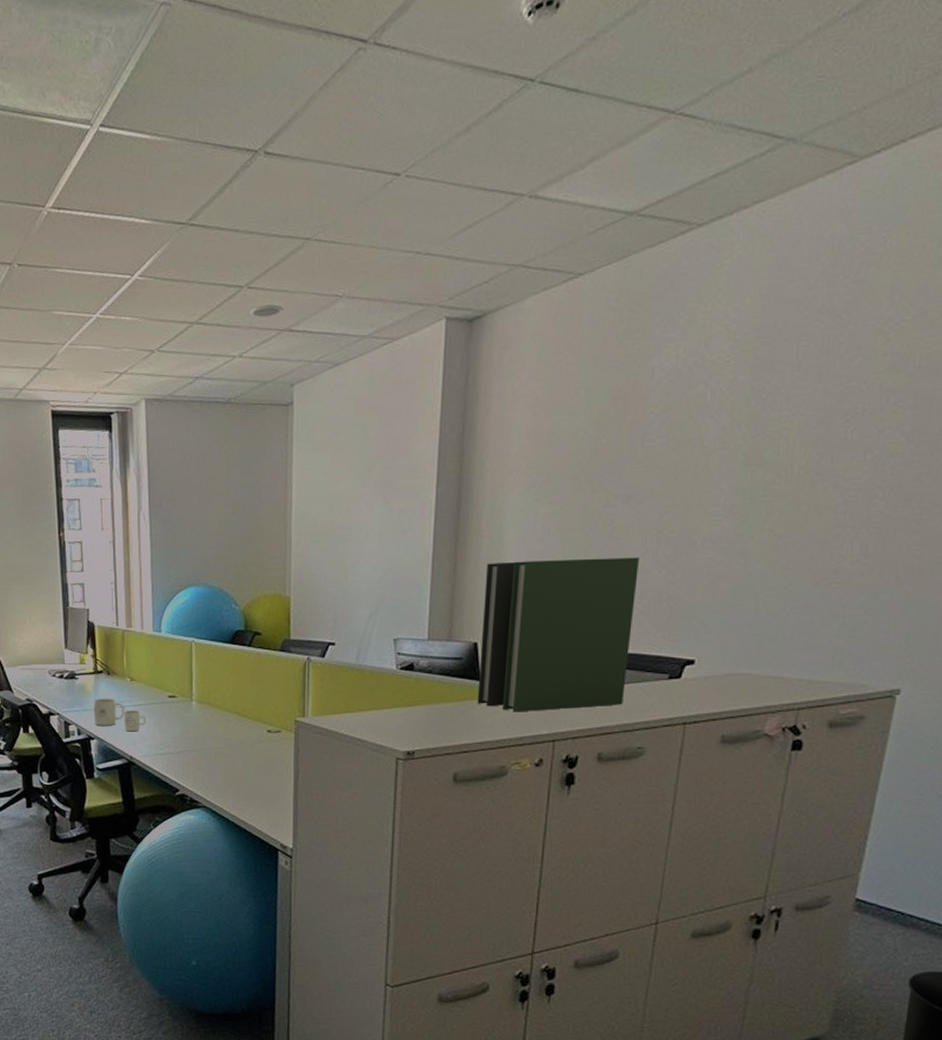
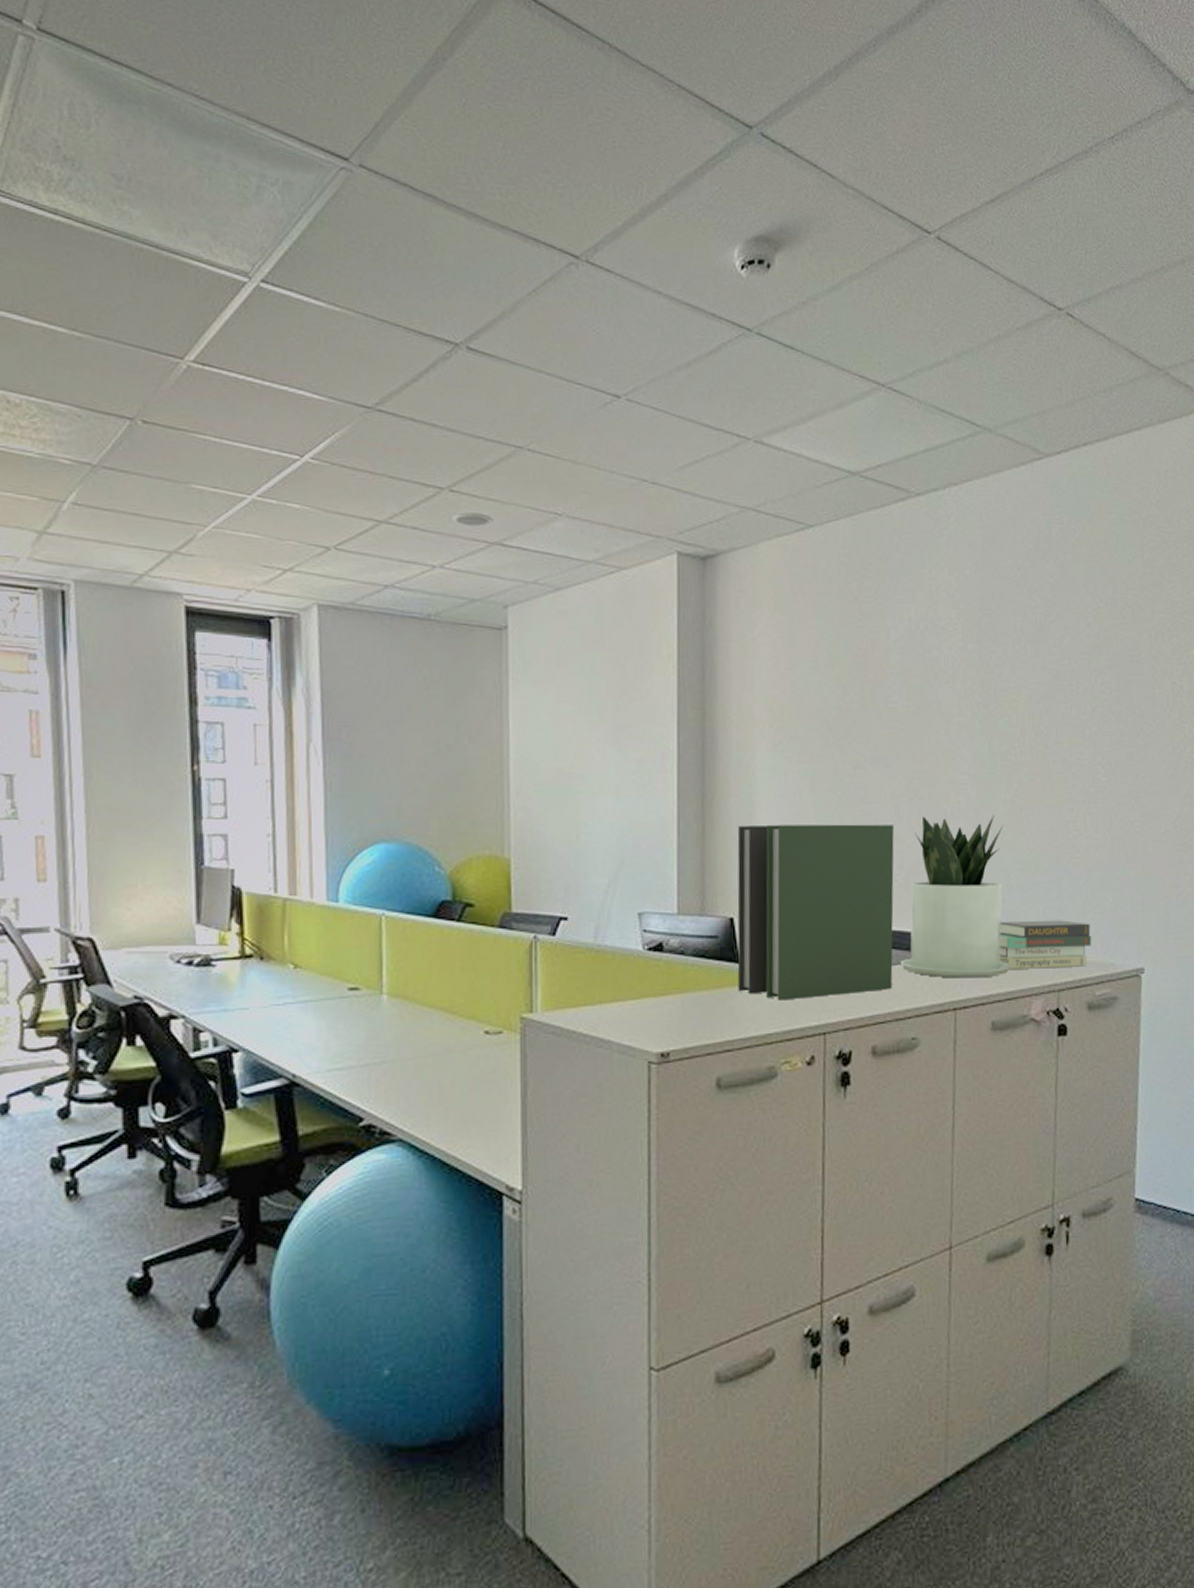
mug: present [94,698,124,726] -> none [238,993,284,1032]
mug: present [124,710,147,732] -> none [284,1009,317,1040]
planter: none [633,544,758,696] -> present [900,815,1011,978]
books: none [737,643,844,689] -> present [999,920,1092,969]

